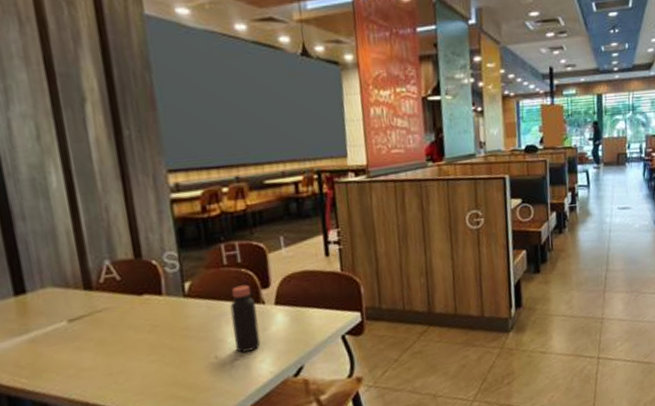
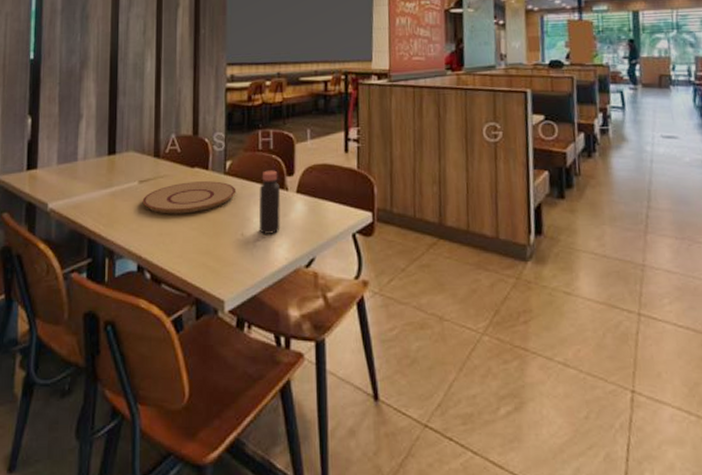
plate: none [77,306,202,352] -> present [142,181,236,214]

